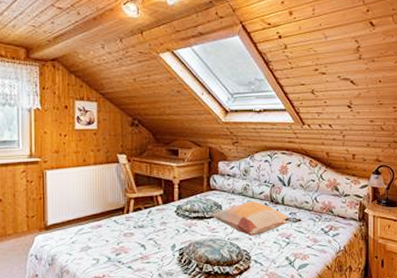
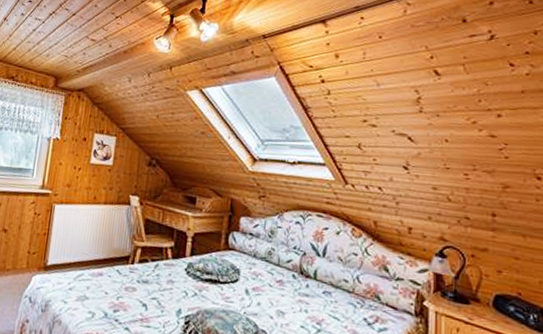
decorative pillow: present [211,200,302,236] -> none [227,269,339,314]

